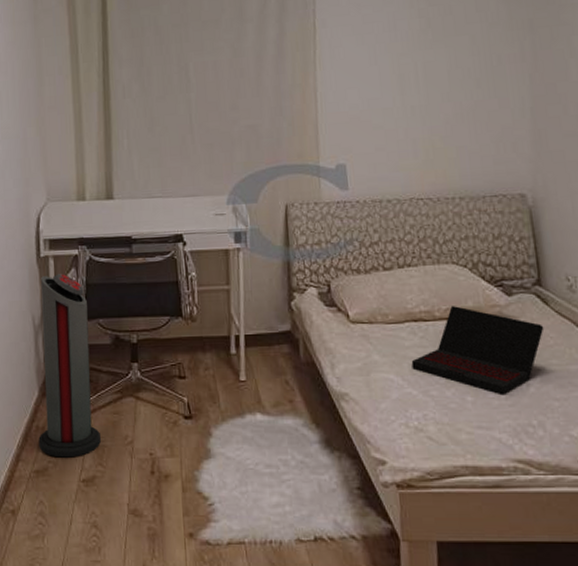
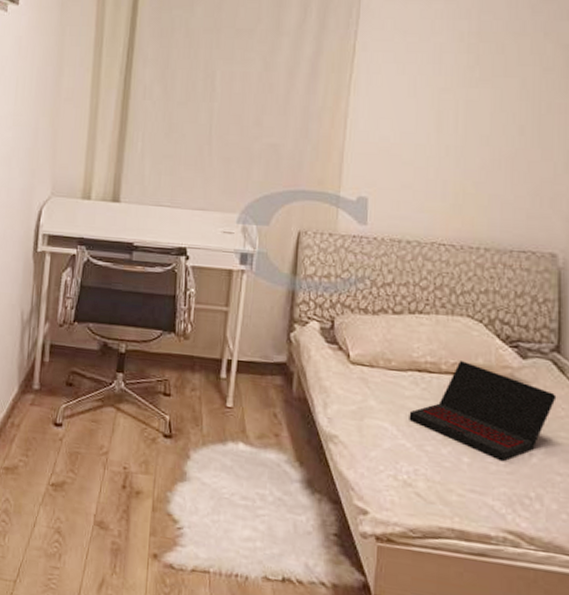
air purifier: present [38,274,101,458] -> none [11,271,79,460]

